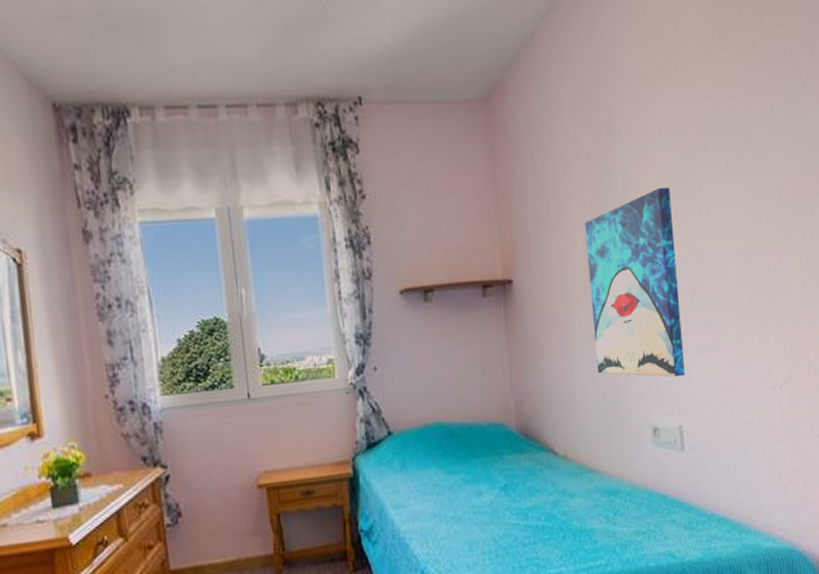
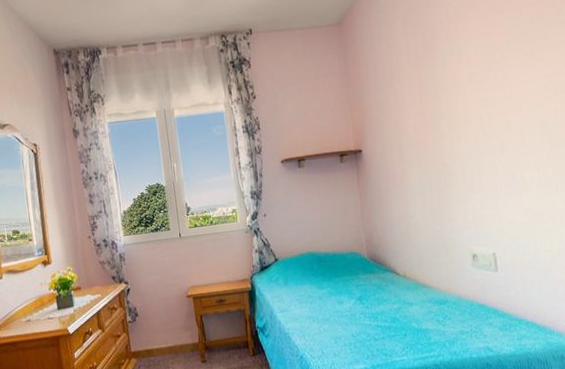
wall art: present [584,187,686,377] -> none [415,76,497,217]

